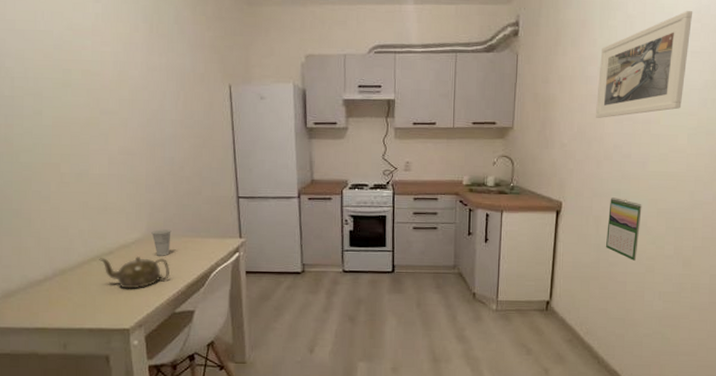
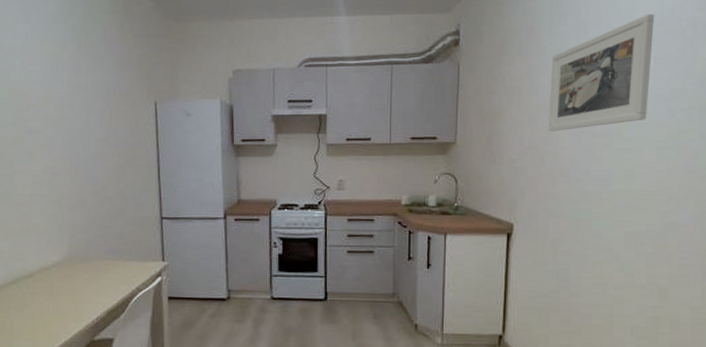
teapot: present [99,255,171,289] -> none [19,279,90,314]
cup: present [151,229,171,256] -> none [72,251,93,280]
calendar: present [606,197,642,261] -> none [566,219,606,290]

